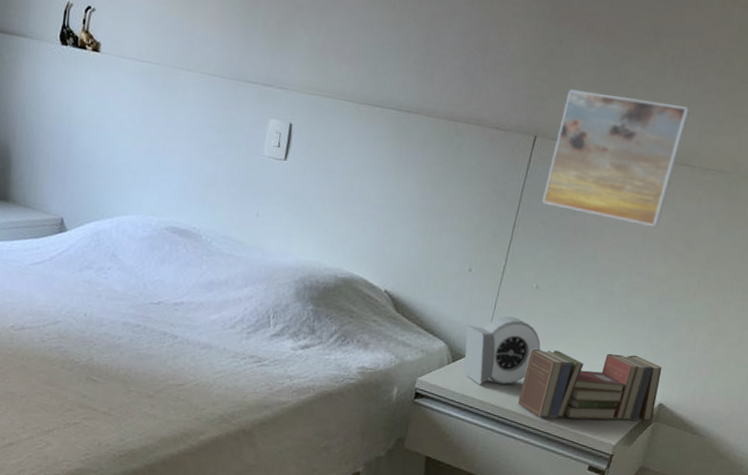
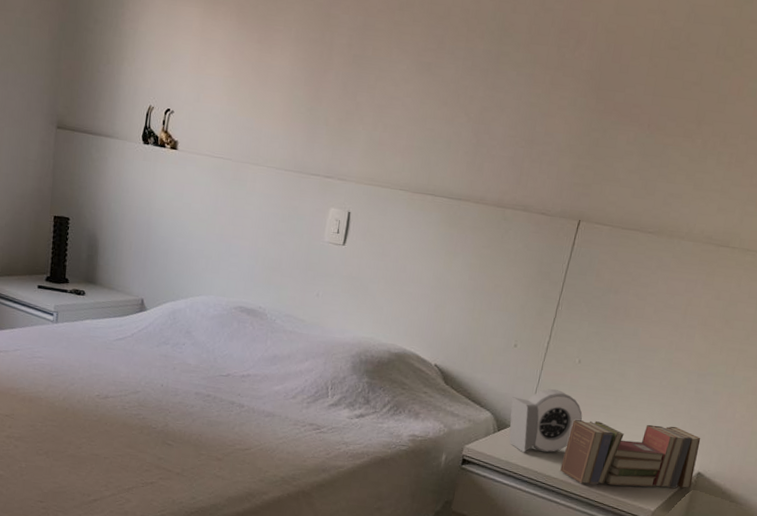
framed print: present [542,89,690,227] -> none [585,176,731,305]

